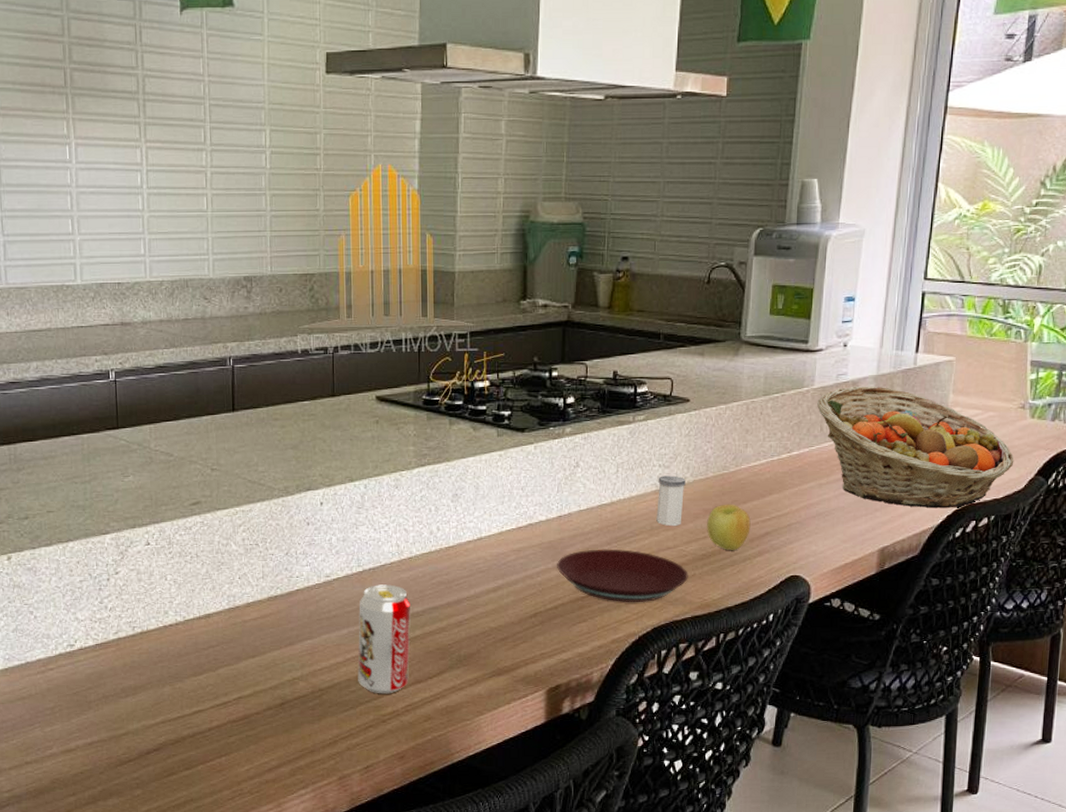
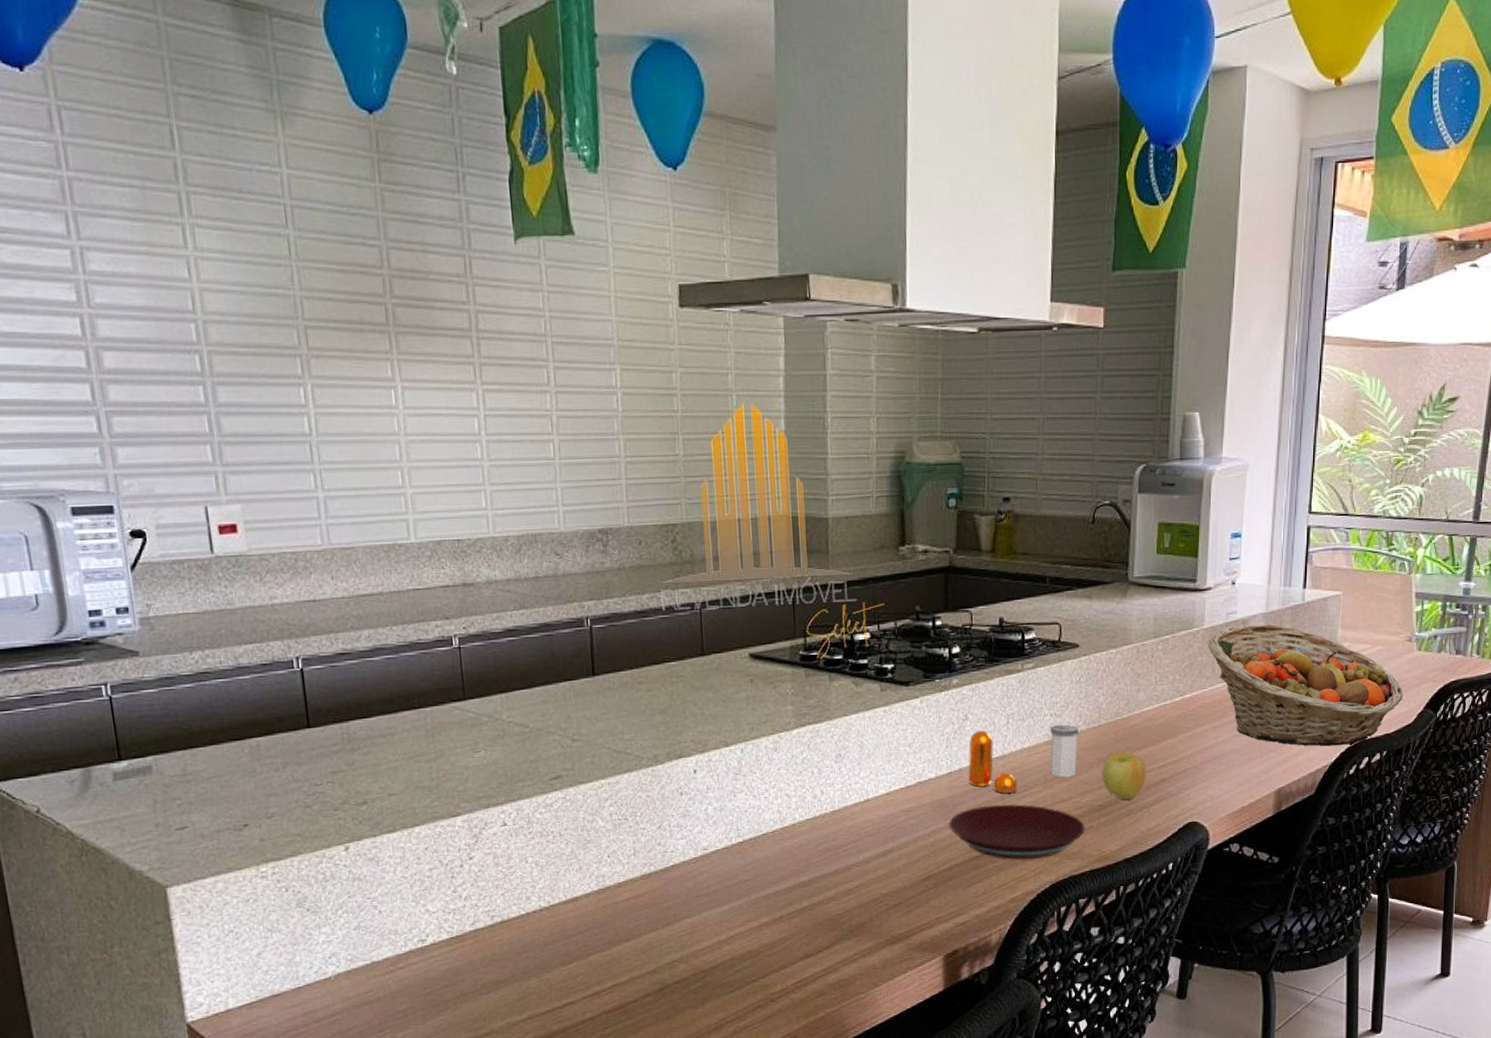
beverage can: present [358,584,411,694] -> none [740,854,798,972]
pepper shaker: none [577,478,624,538] -> present [968,730,1018,793]

